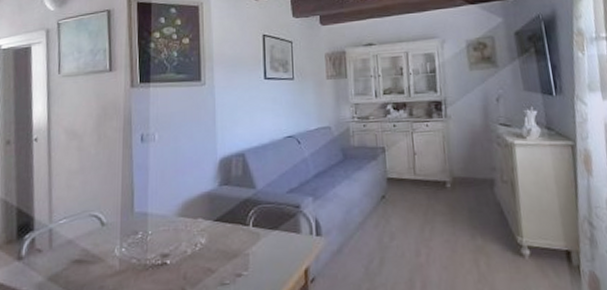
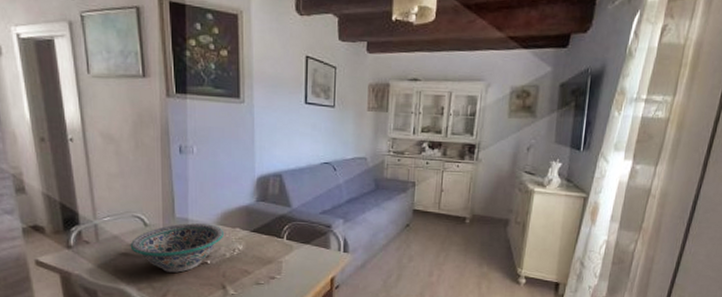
decorative bowl: none [84,216,184,279] -> present [130,223,223,273]

